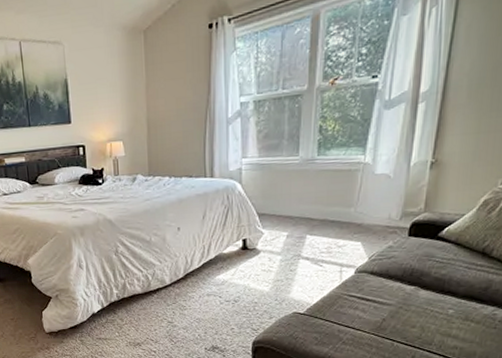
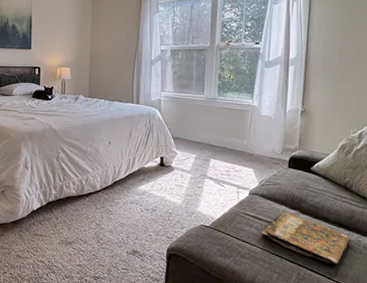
book: none [366,288,484,346] -> present [259,211,351,267]

